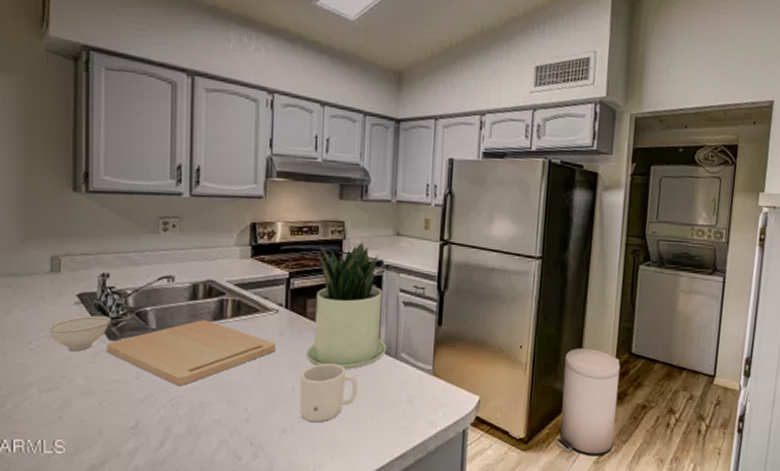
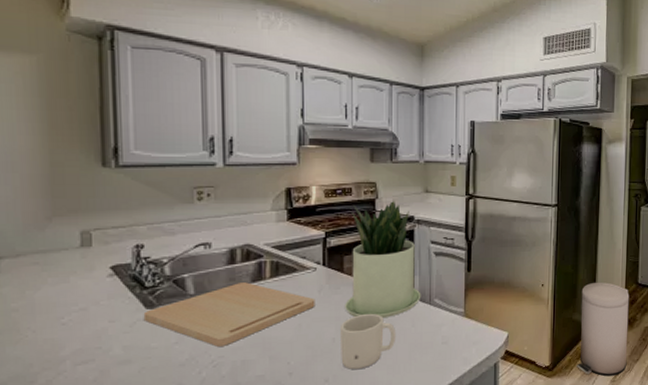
bowl: present [48,315,111,352] -> none [80,285,147,323]

